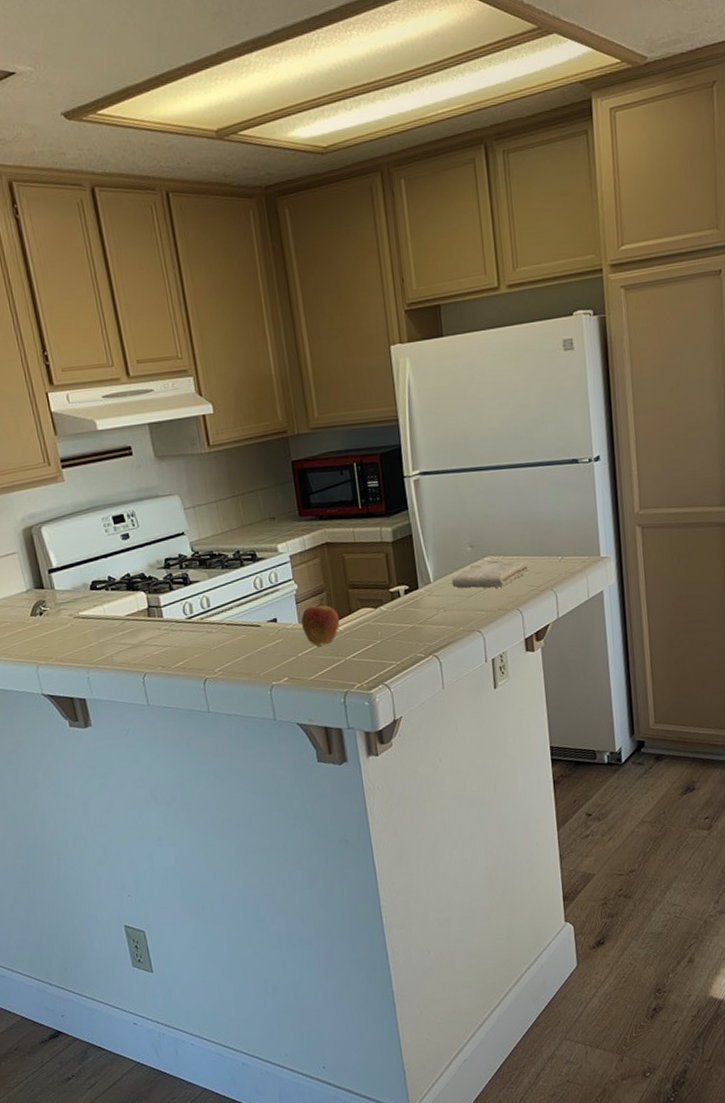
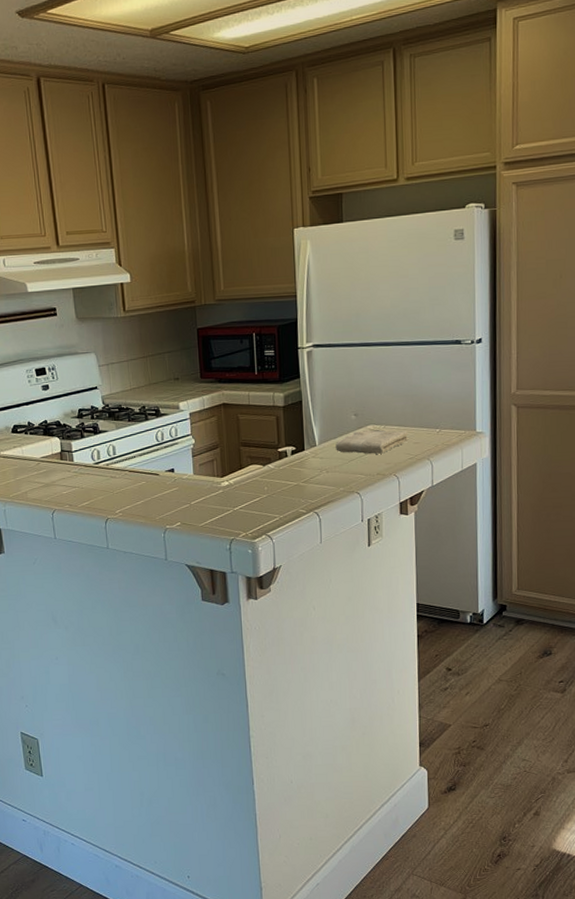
fruit: present [301,598,340,646] -> none [195,453,231,496]

